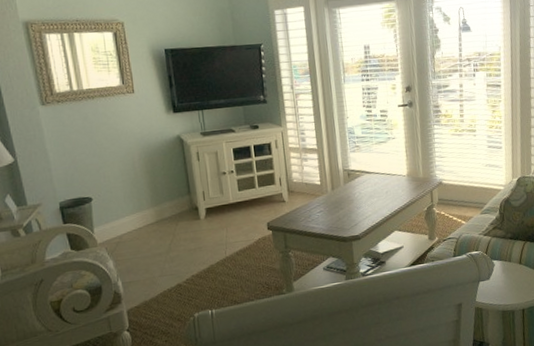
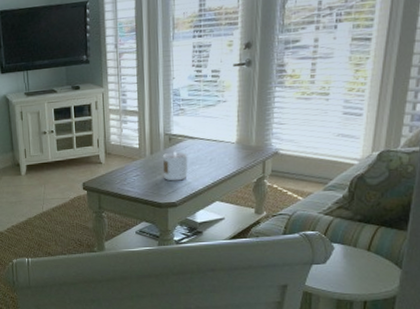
candle: none [344,185,367,215] -> present [163,150,188,181]

